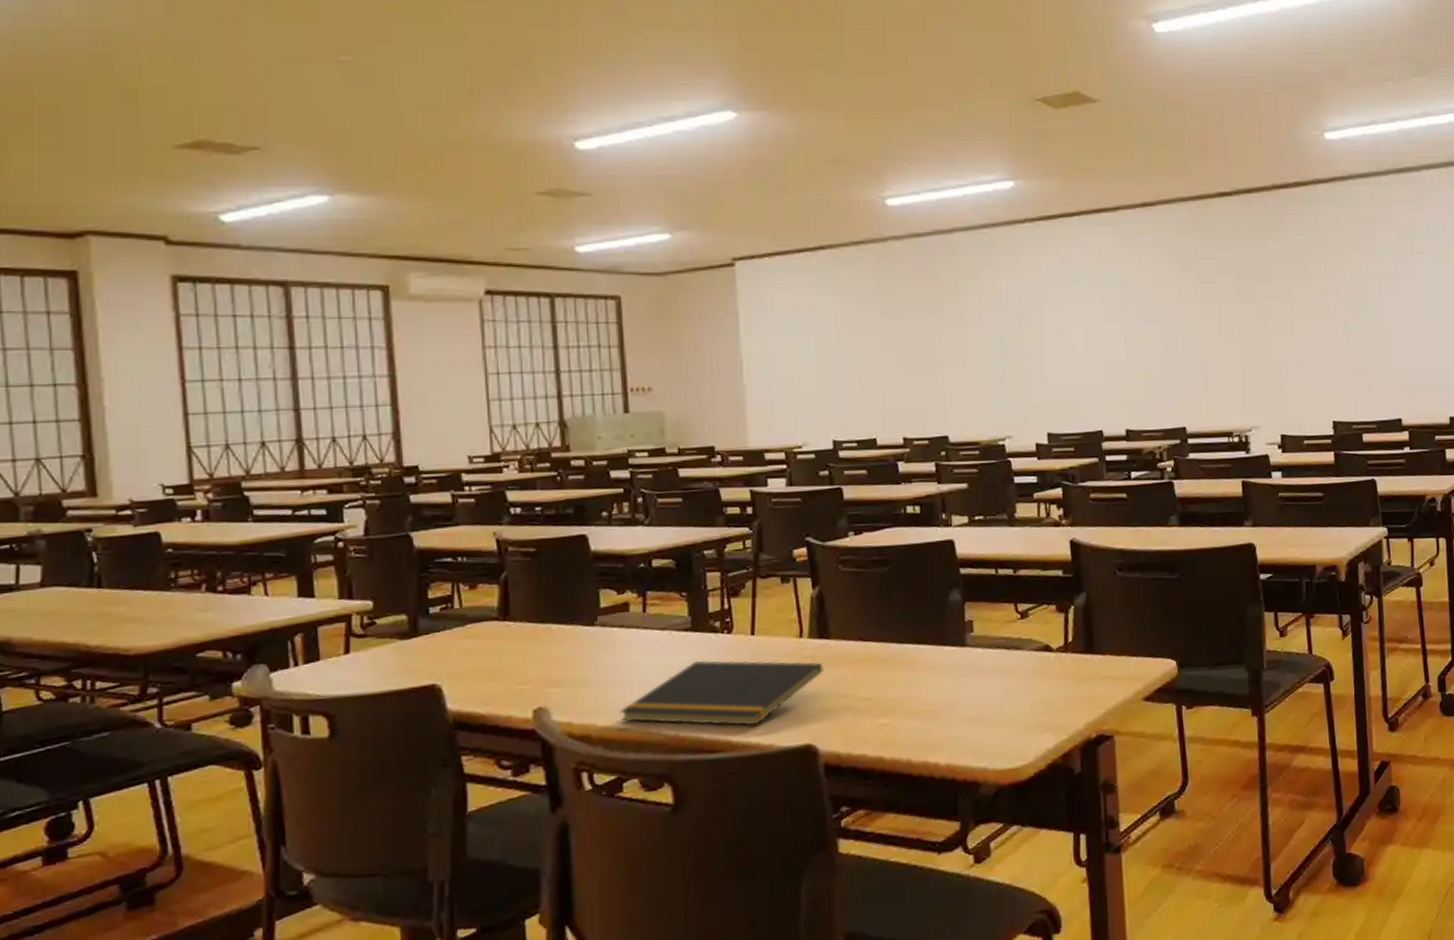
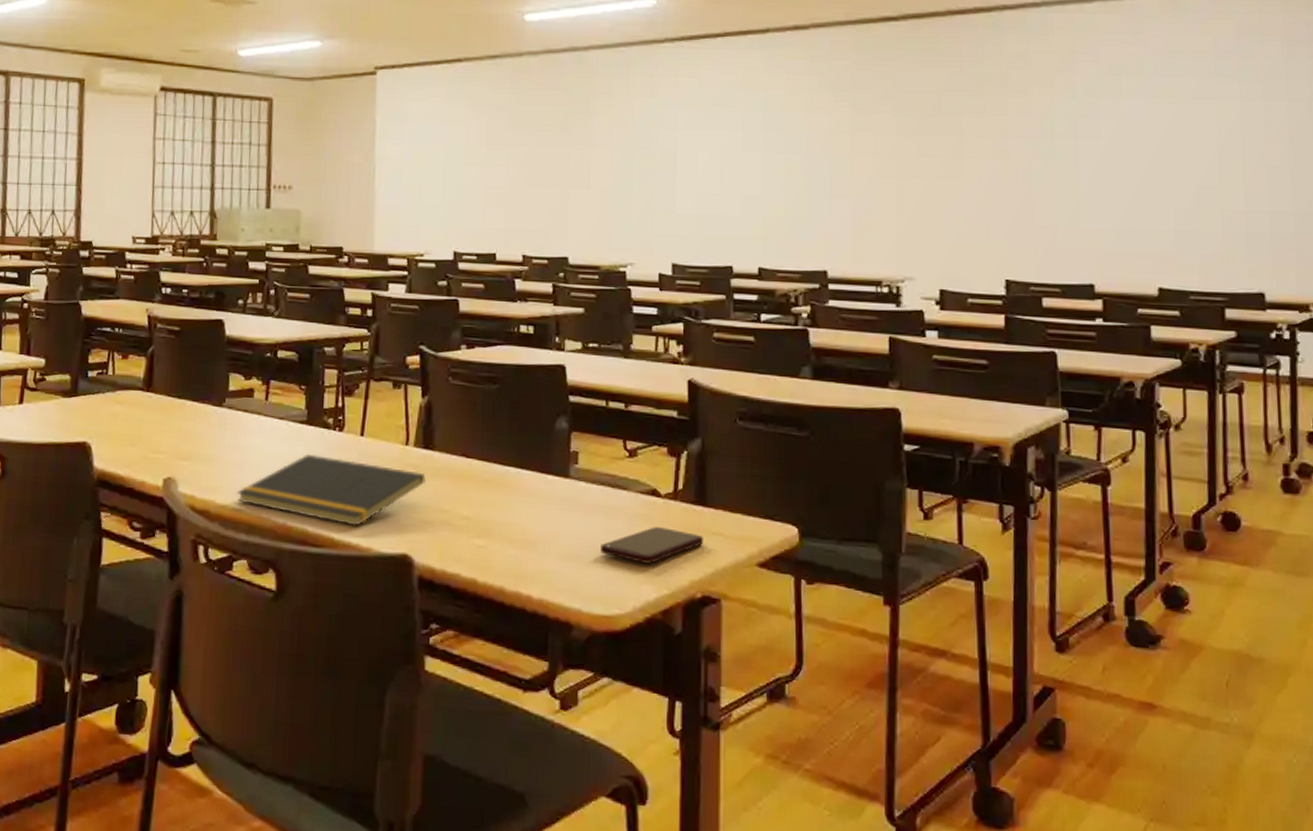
smartphone: none [1001,678,1094,715] -> present [600,527,703,564]

